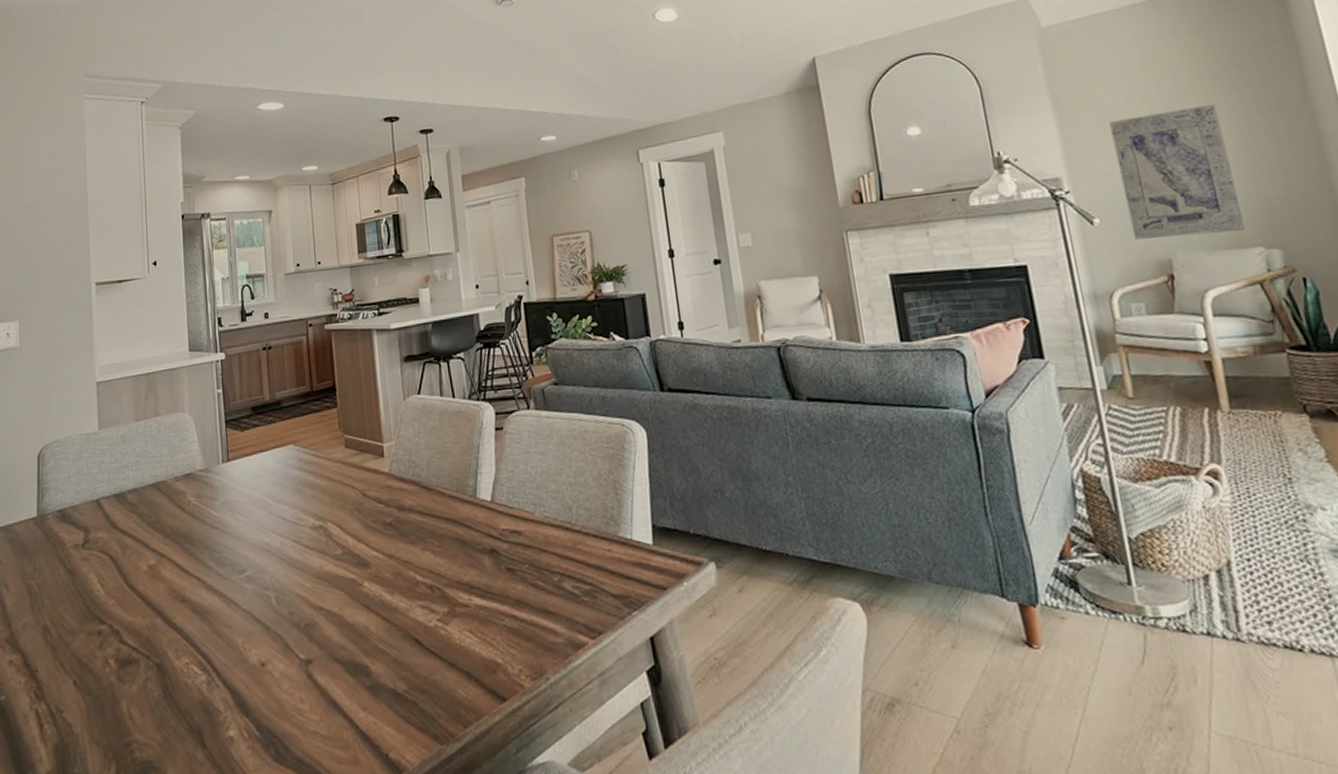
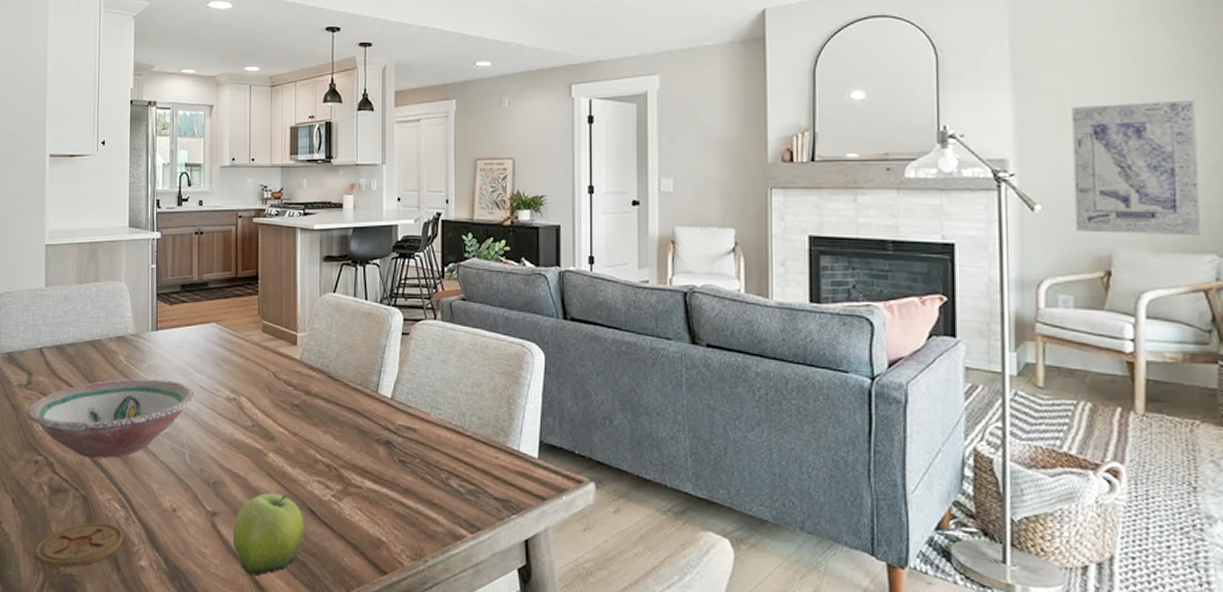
bowl: none [85,515,277,618] -> present [26,378,195,458]
coaster: none [103,693,207,756] -> present [34,522,124,569]
fruit: none [331,628,411,727] -> present [232,493,304,576]

